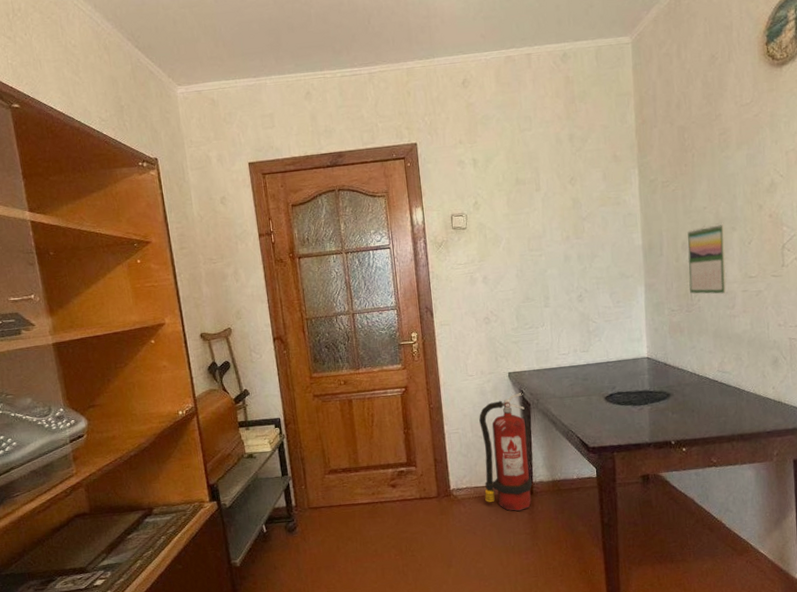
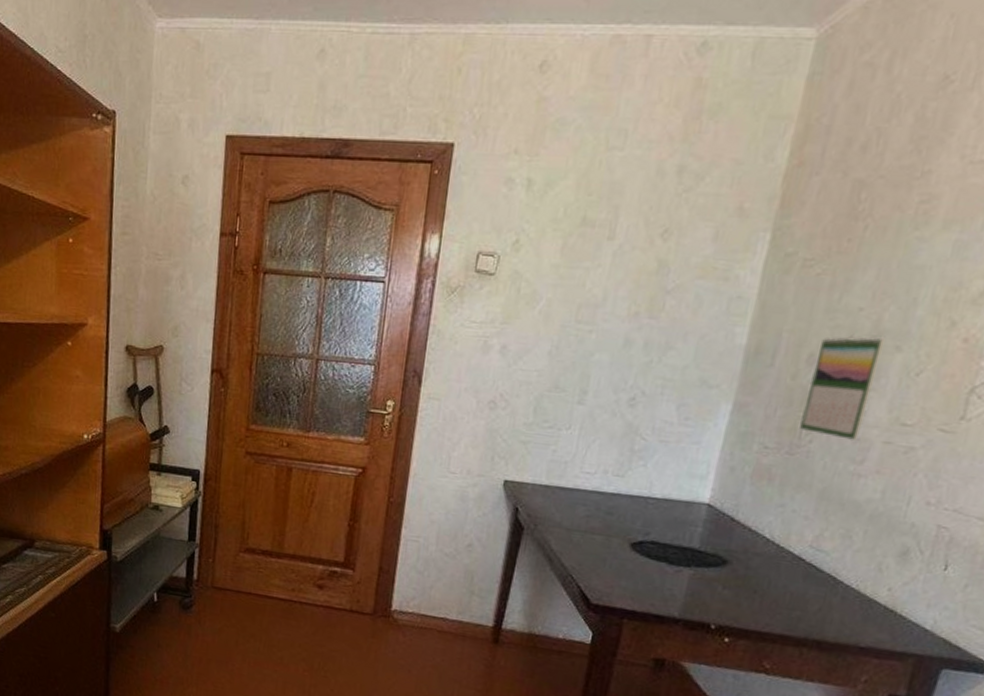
fire extinguisher: present [479,391,532,511] -> none [433,509,518,660]

